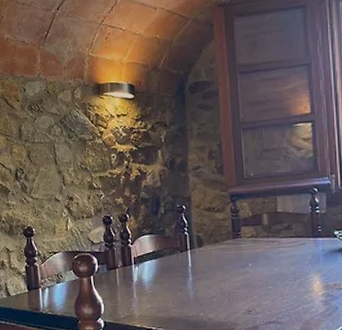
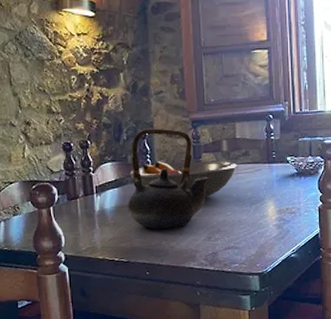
teapot: none [165,202,248,302] -> present [128,128,209,230]
fruit bowl: none [167,234,279,270] -> present [129,160,237,197]

